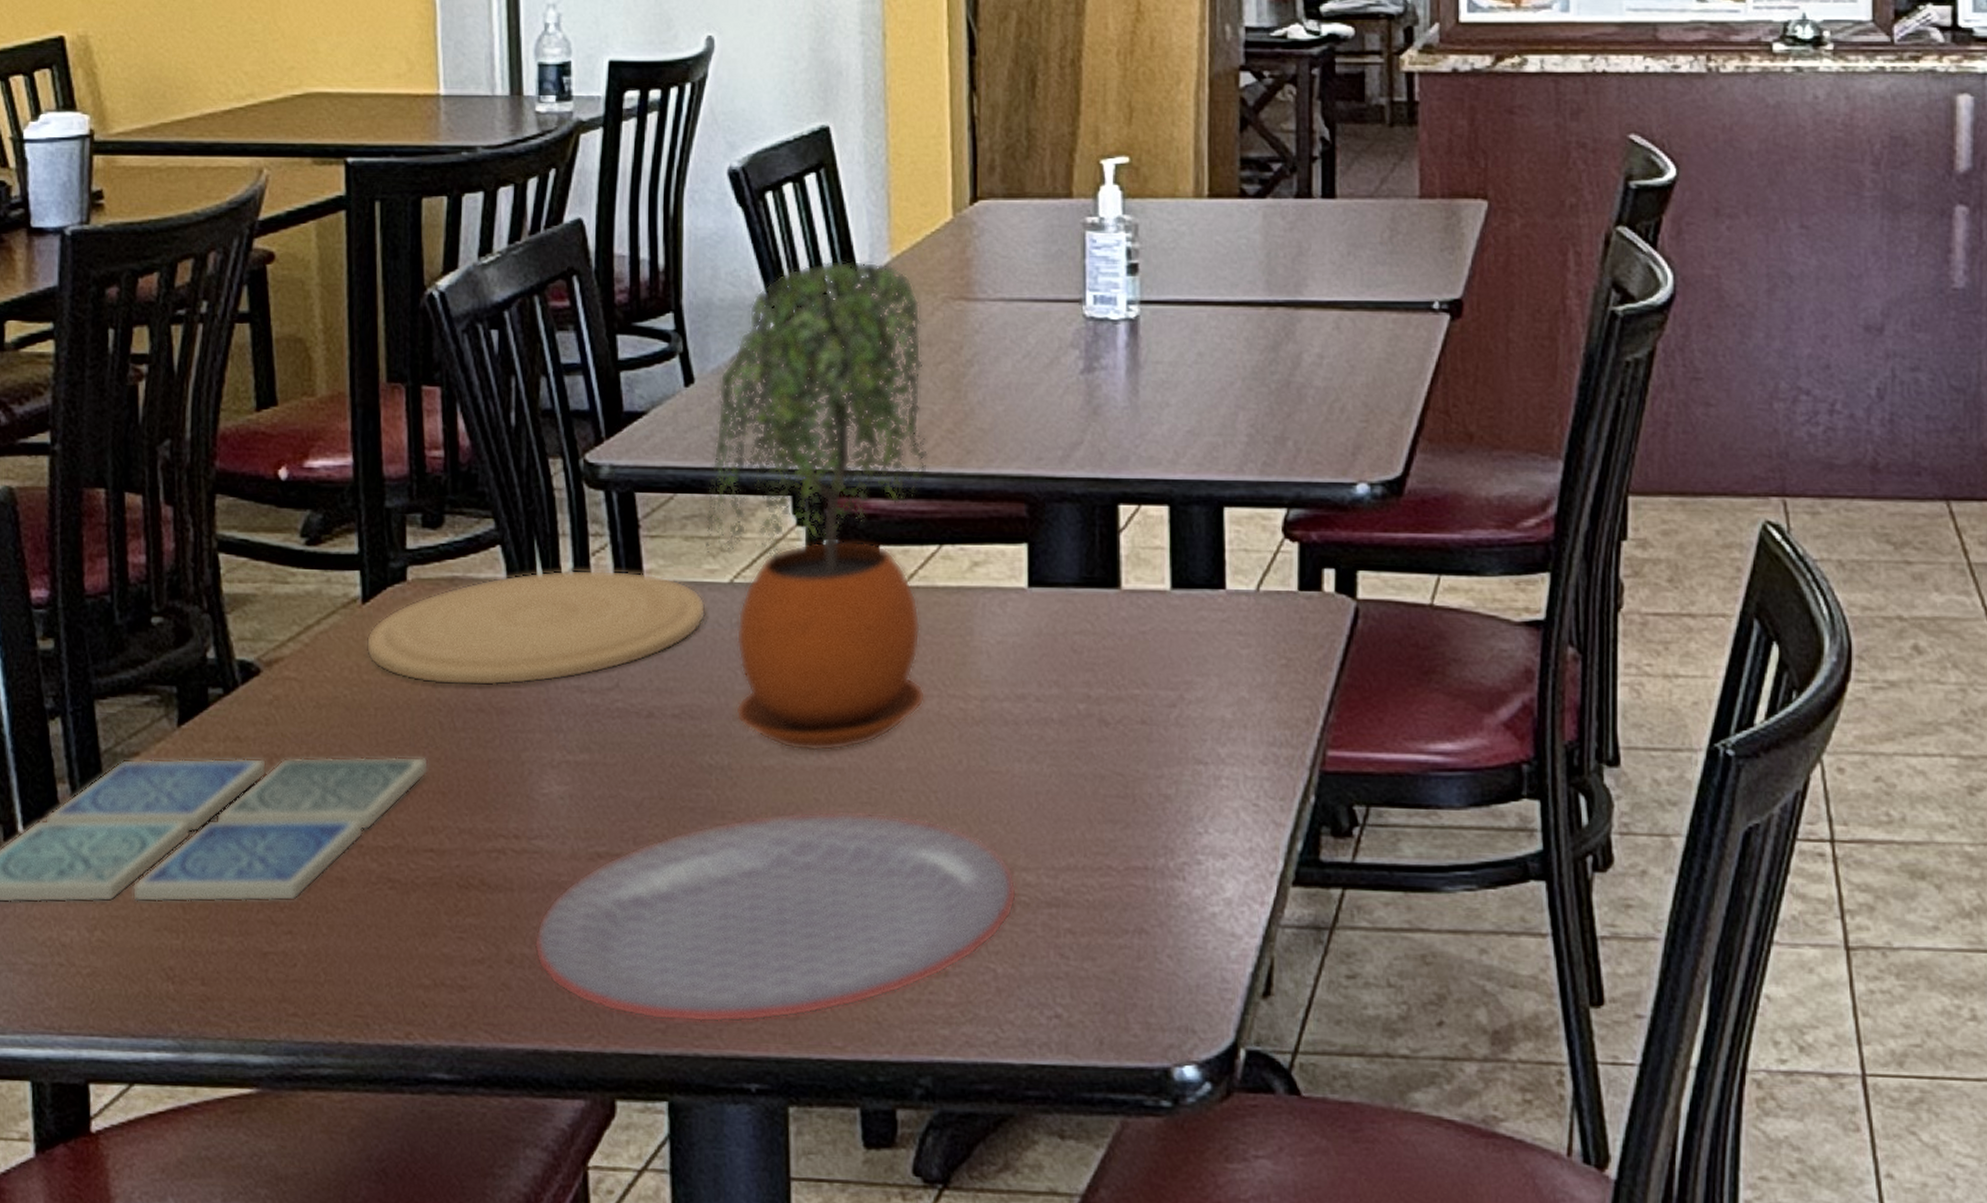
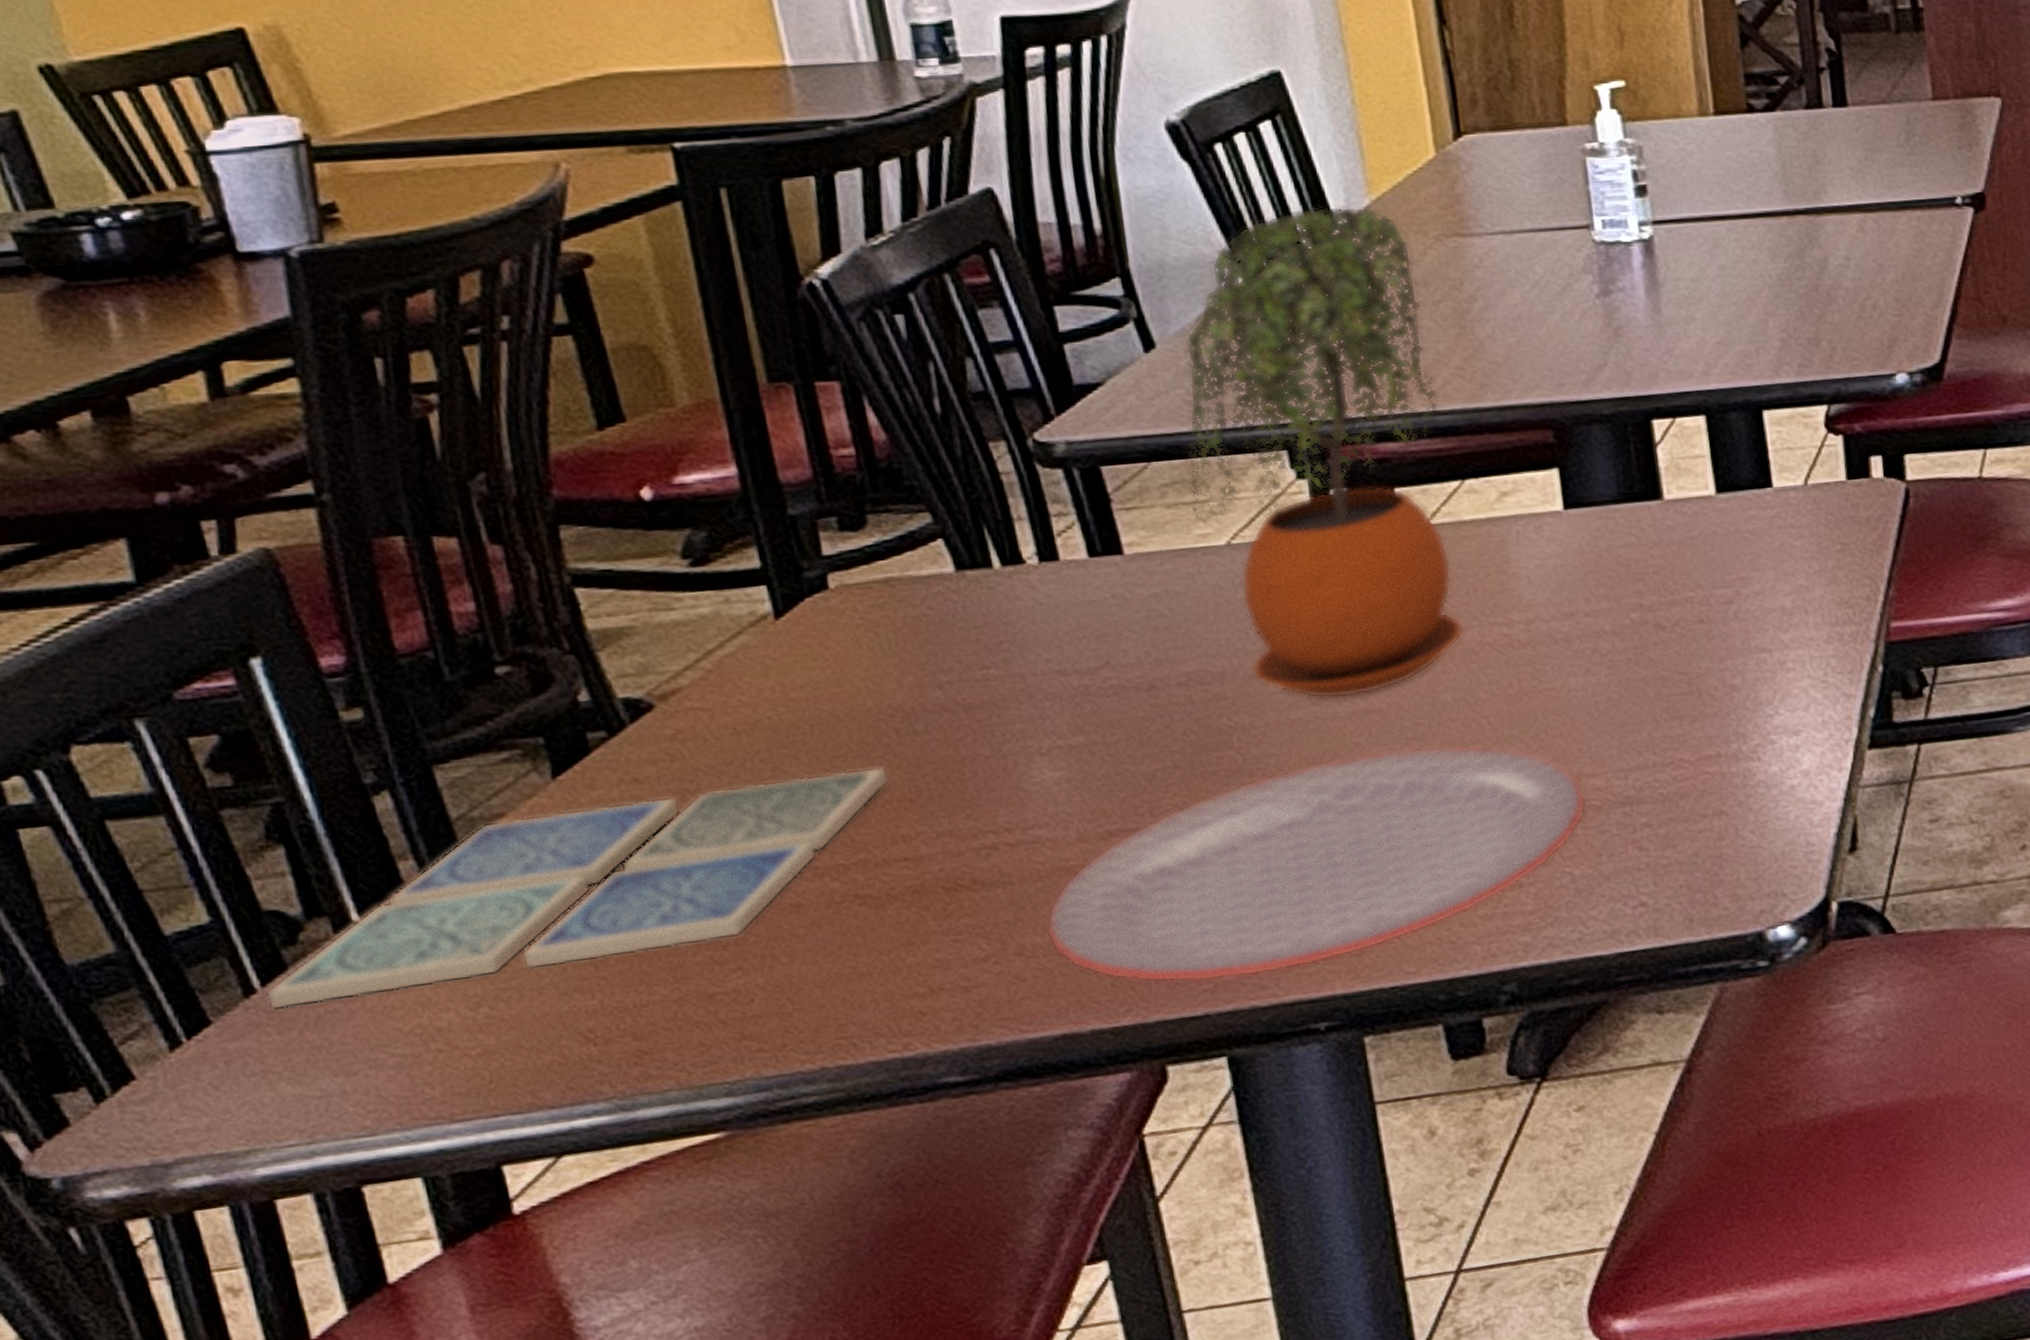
plate: present [366,569,706,686] -> none [786,546,1203,691]

